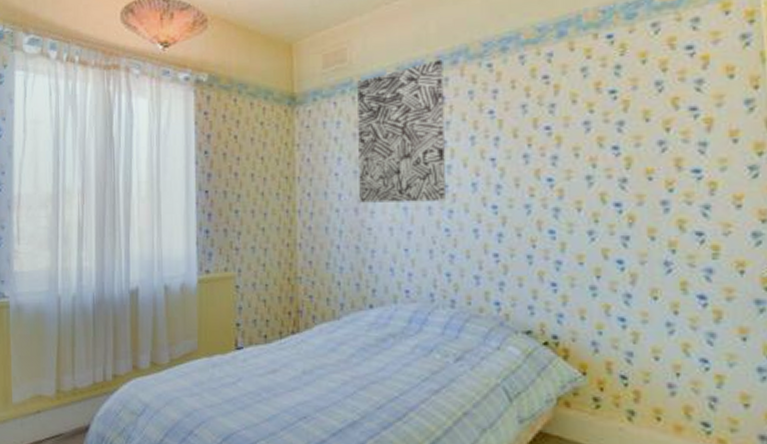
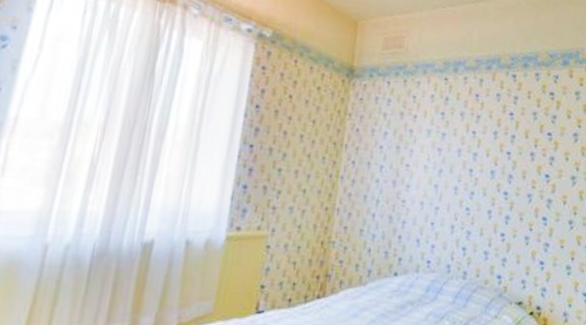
wall art: present [357,60,445,203] -> none [398,63,481,184]

